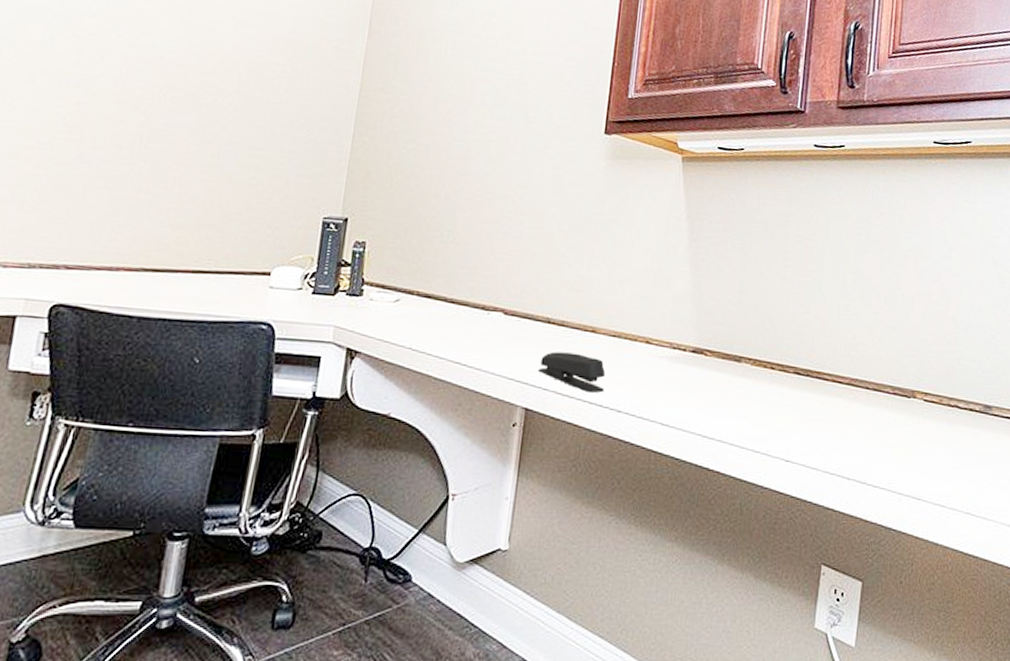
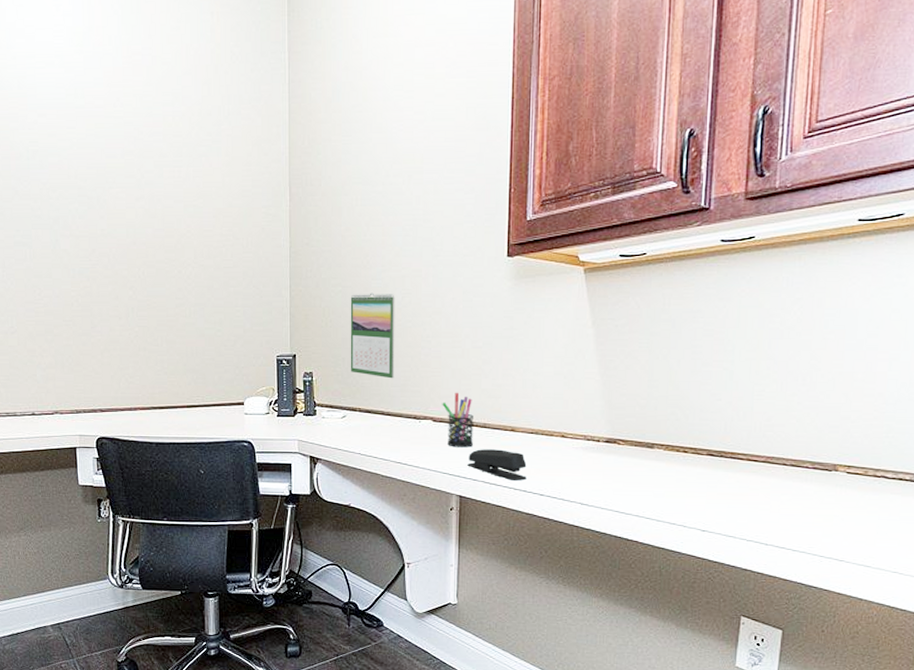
calendar: none [412,154,477,259] -> present [350,293,395,379]
pen holder: none [516,281,552,349] -> present [442,392,473,448]

